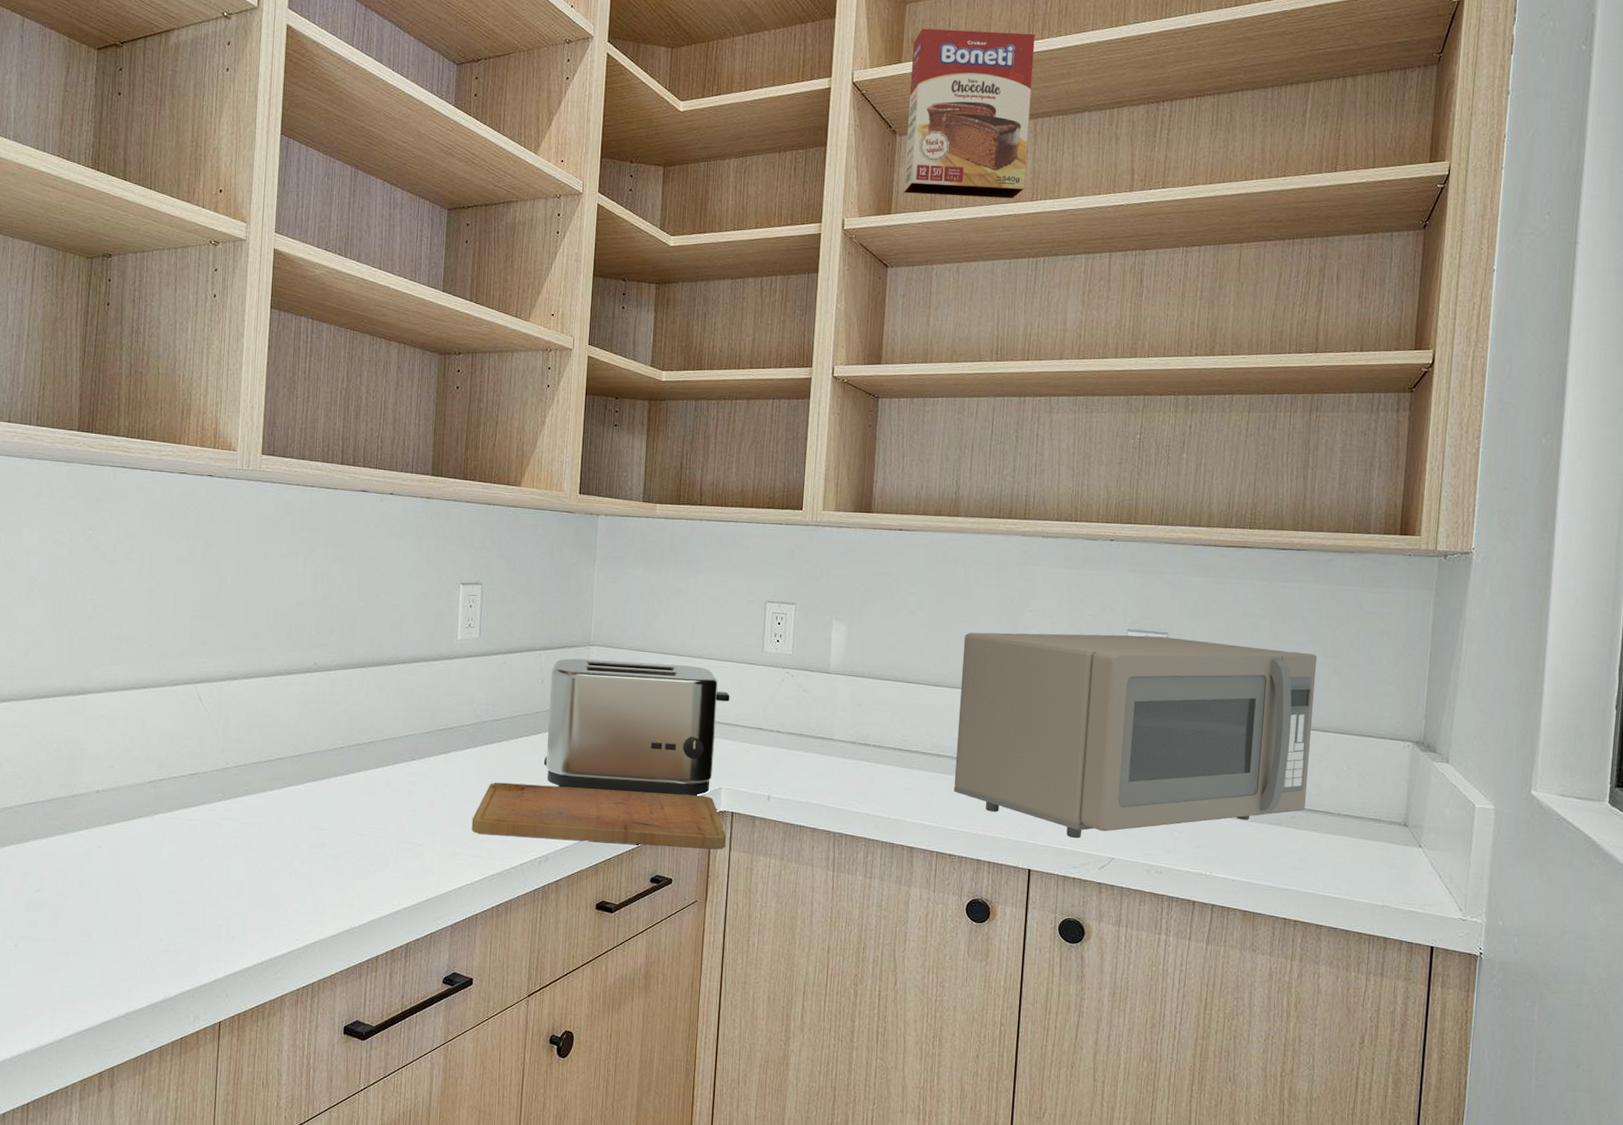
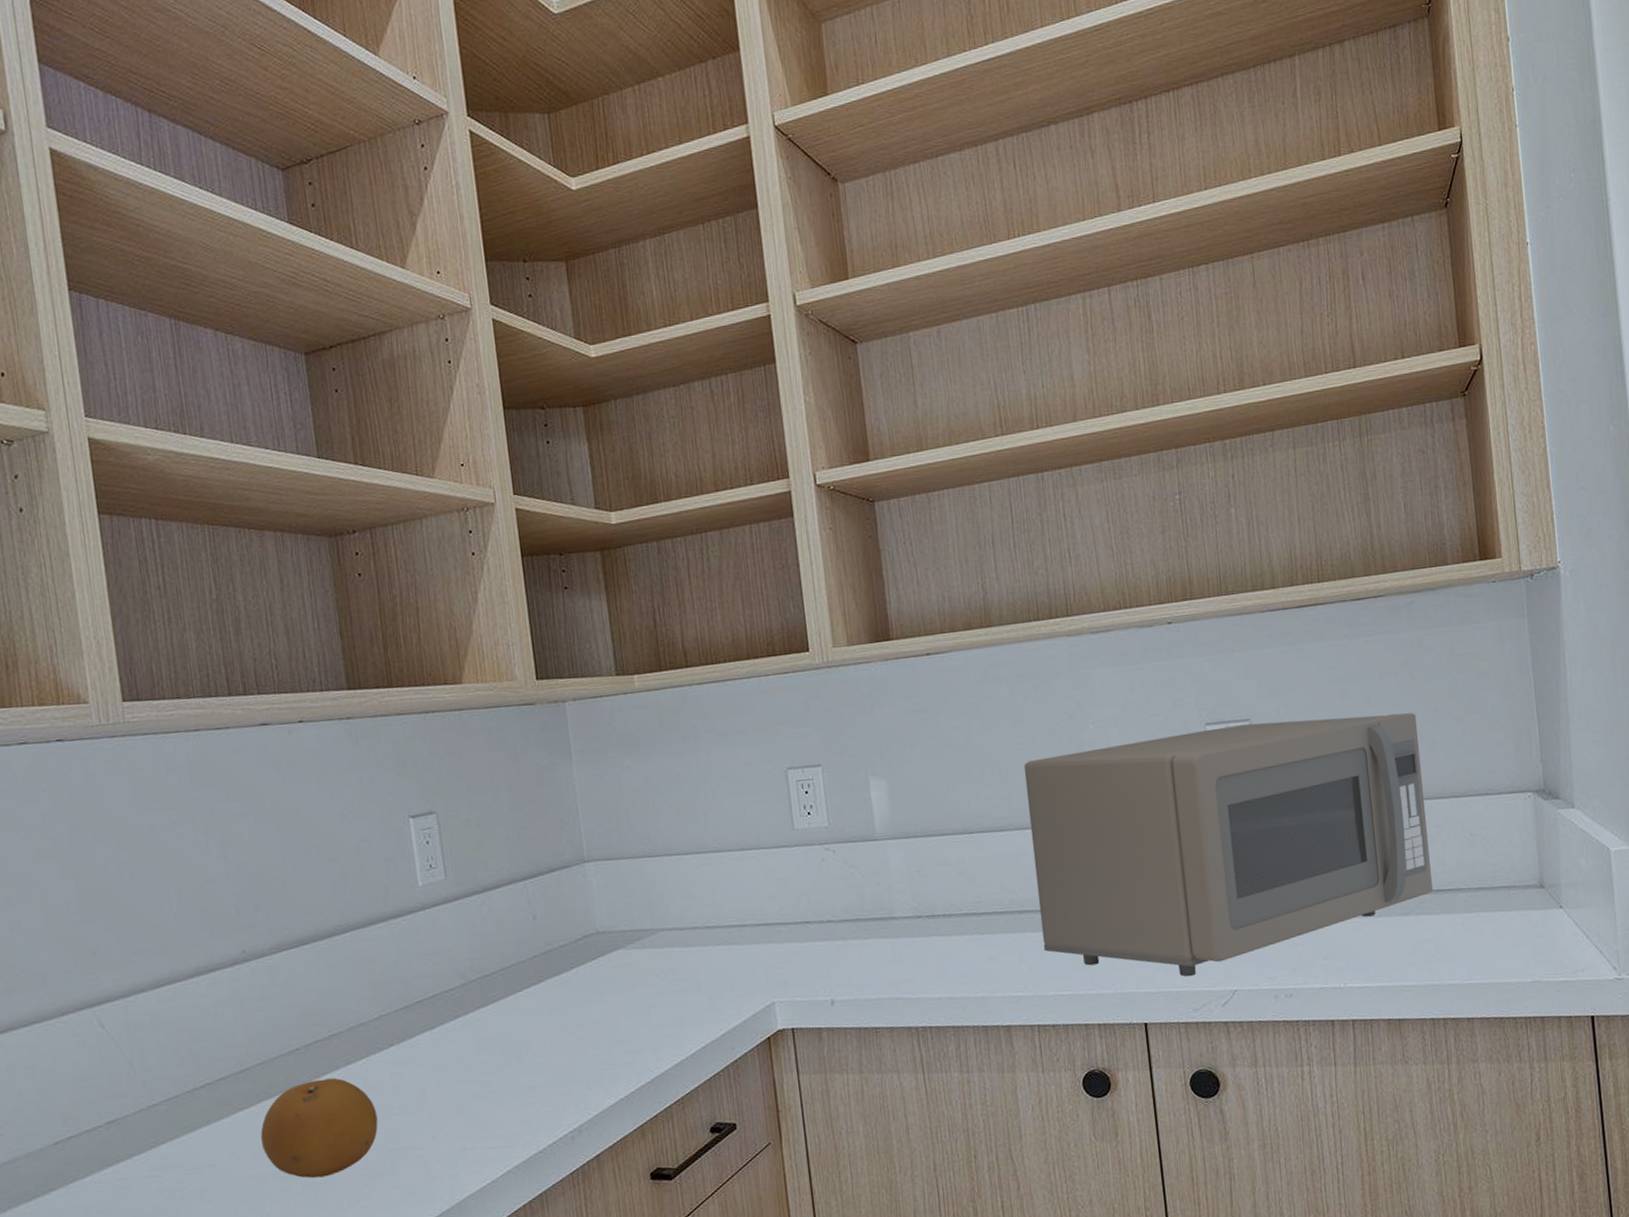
fruit: none [301,774,393,852] -> present [260,1077,378,1179]
cutting board: present [471,782,726,850] -> none [478,1015,792,1119]
toaster: present [543,658,730,797] -> none [542,862,765,1042]
food box: present [903,28,1035,199] -> none [838,39,998,252]

